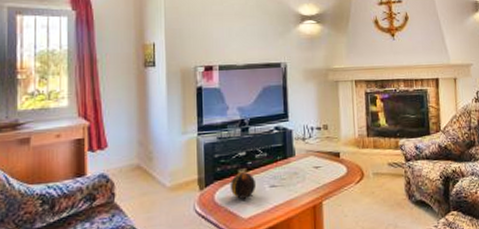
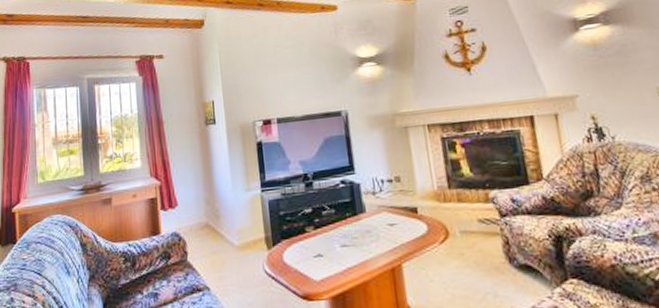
decorative orb: present [230,171,257,199] -> none [298,229,326,260]

